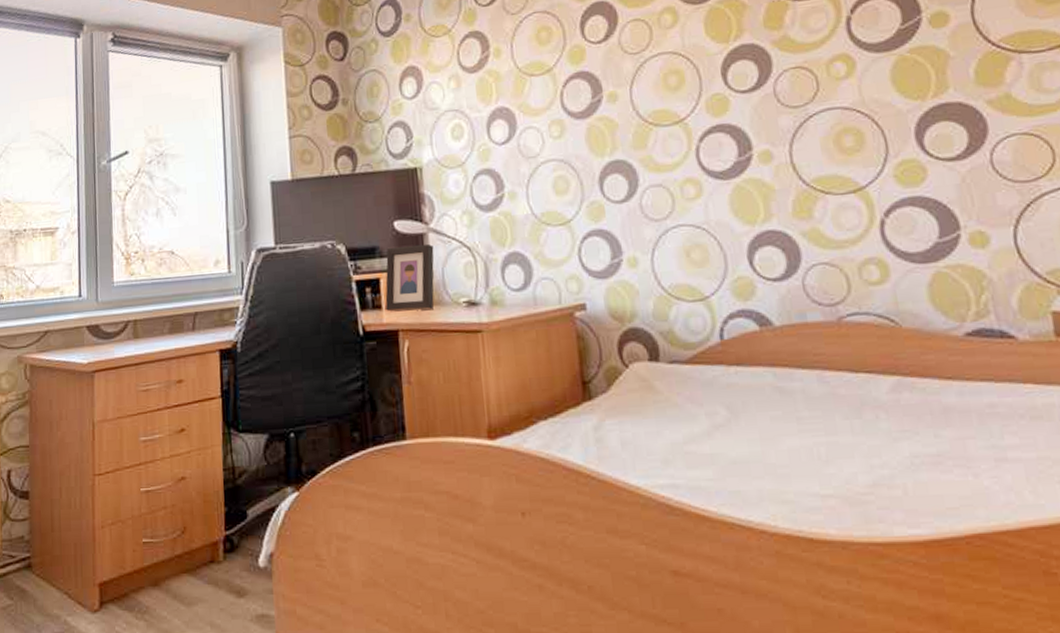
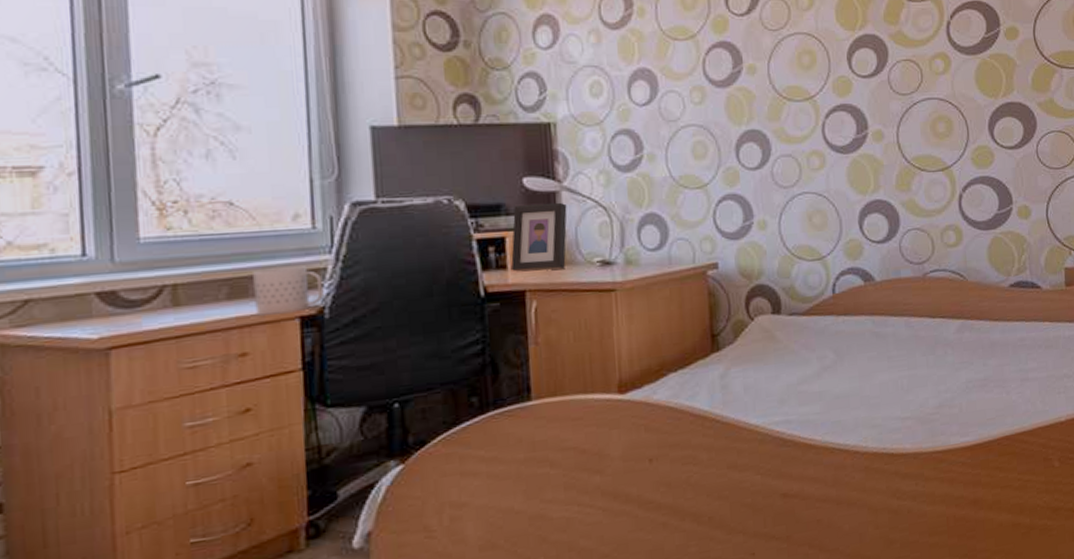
mug: none [187,305,237,348] -> present [253,266,324,316]

